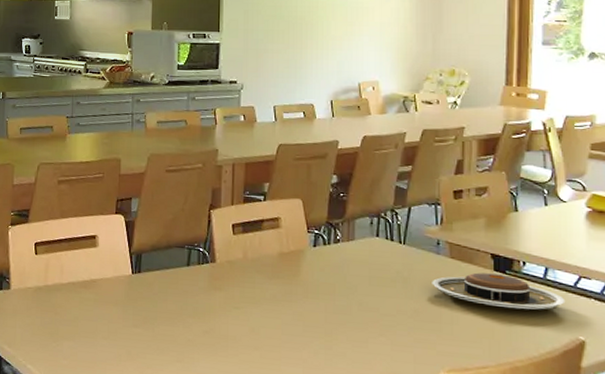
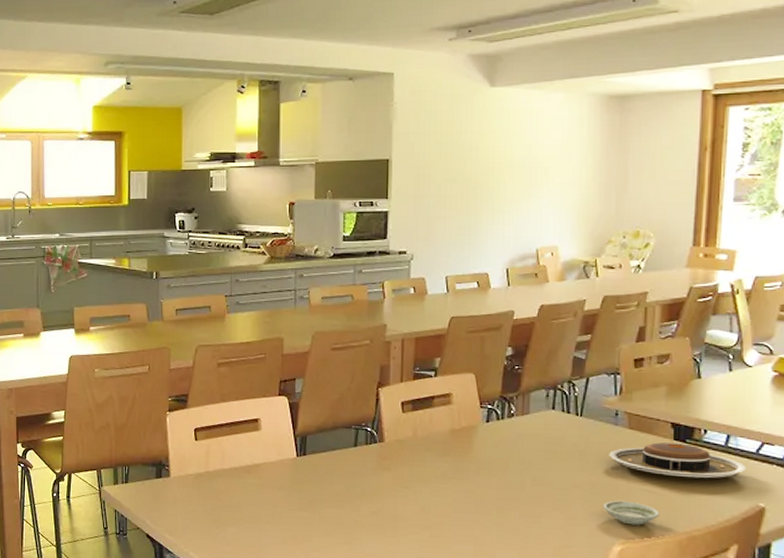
saucer: none [428,328,483,354] -> present [603,500,660,526]

